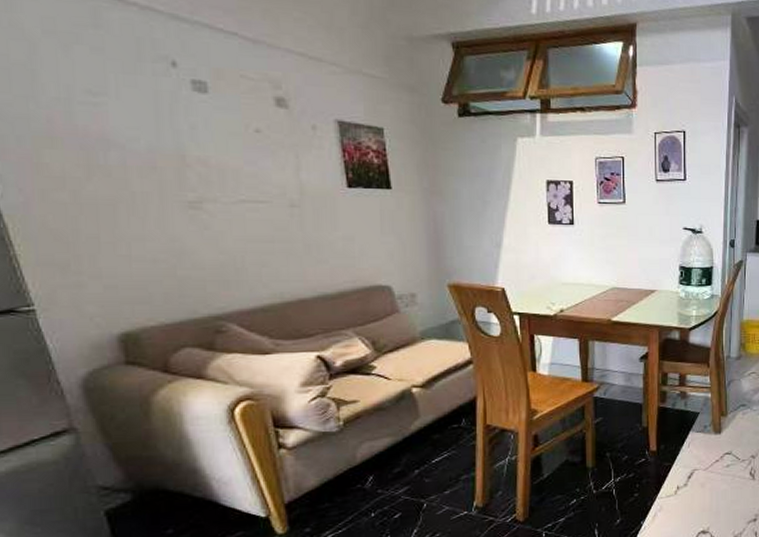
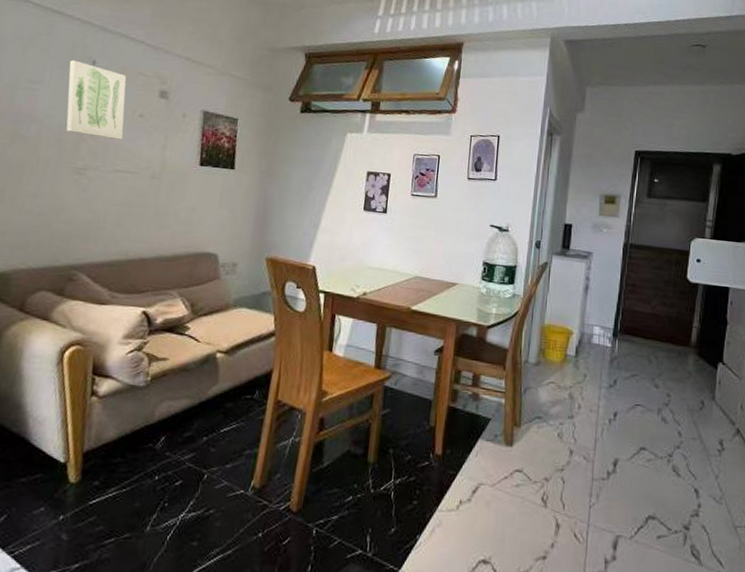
wall art: none [138,61,240,163] -> present [66,60,127,140]

